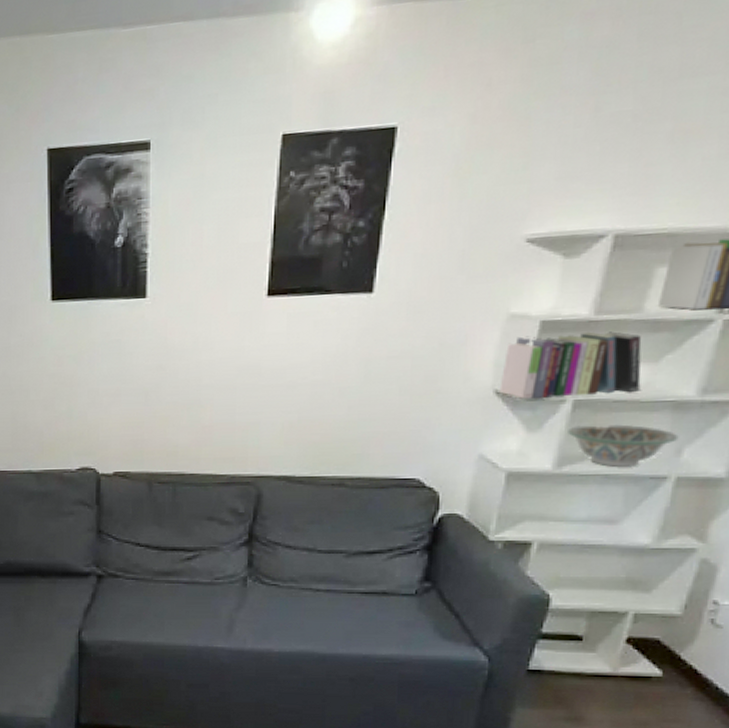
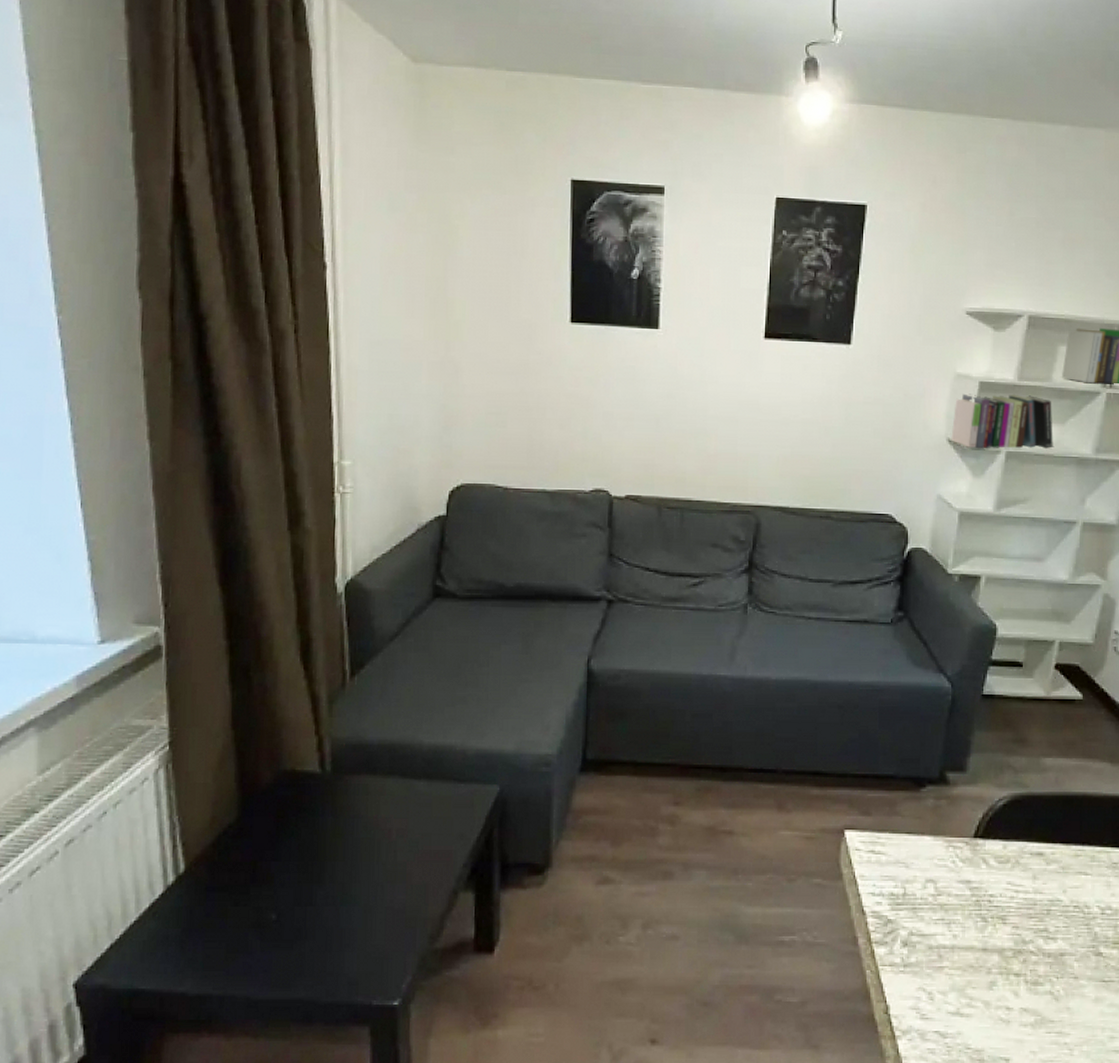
decorative bowl: present [568,424,679,467] -> none [1003,473,1082,511]

